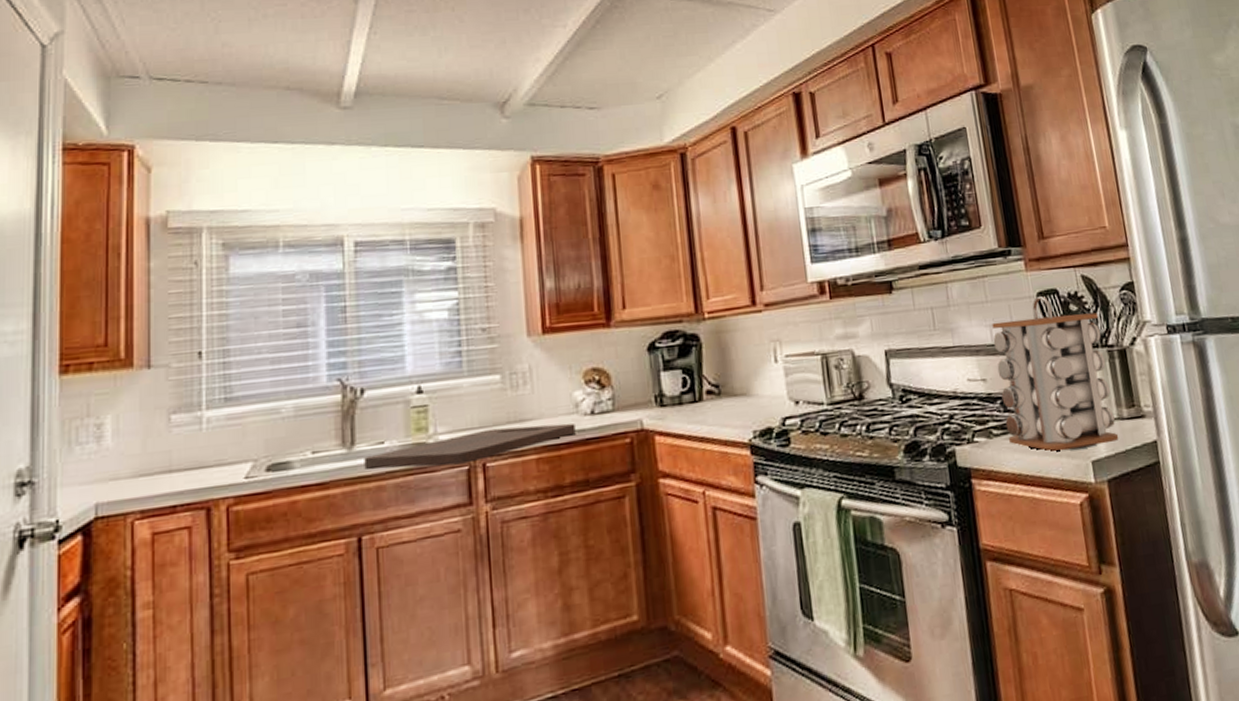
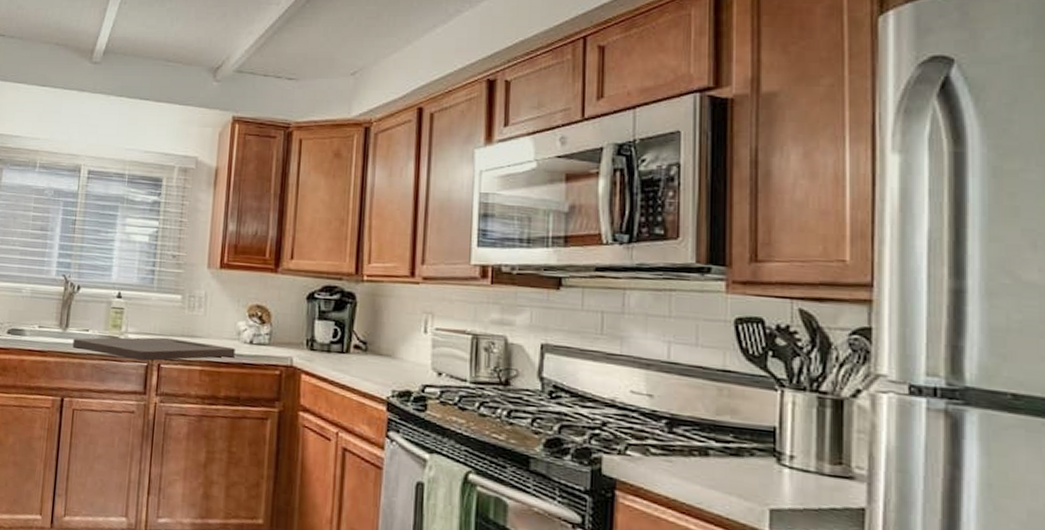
spice rack: present [992,295,1119,451] -> none [667,321,813,496]

